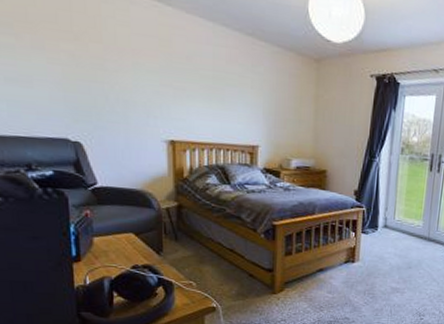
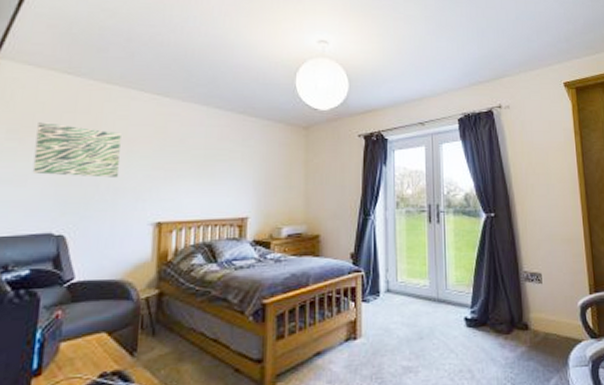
wall art: none [32,18,127,90] -> present [32,122,121,178]

